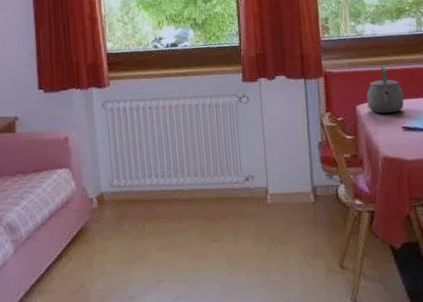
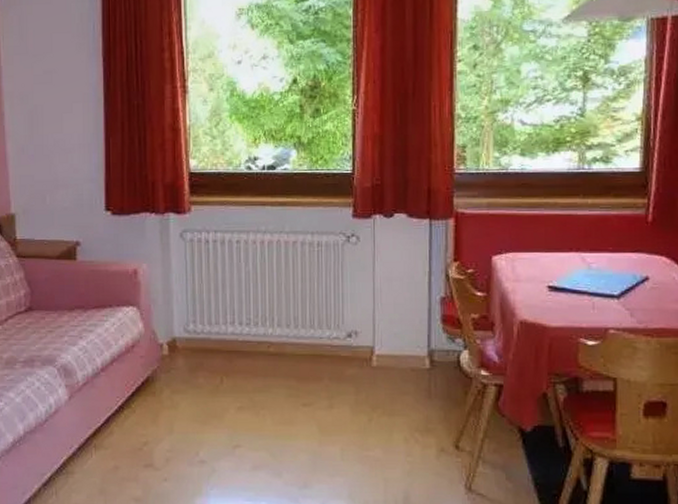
tea kettle: present [366,65,404,114] -> none [506,208,553,269]

